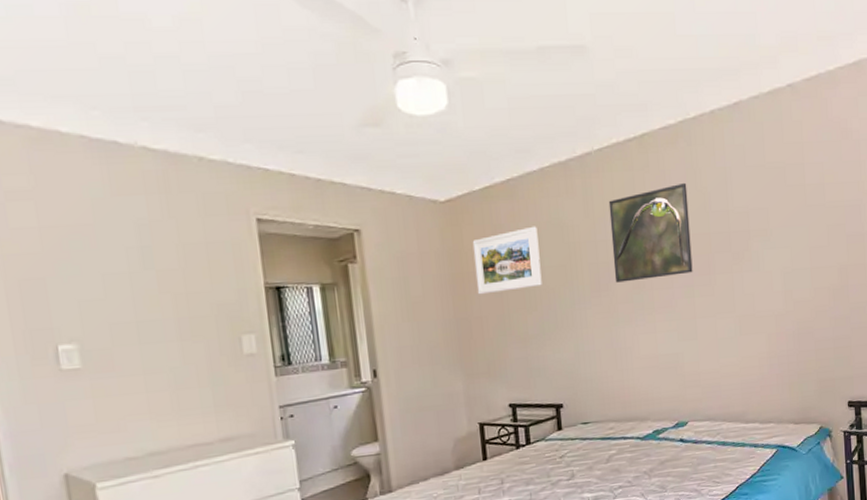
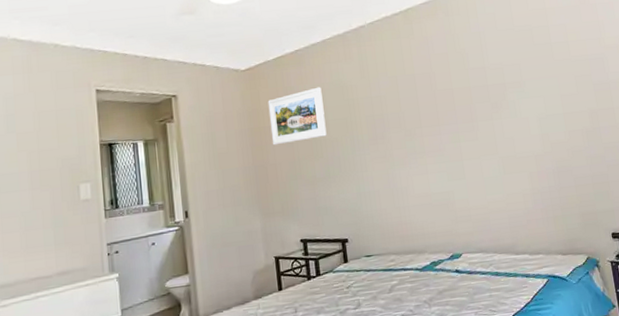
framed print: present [608,182,693,283] -> none [381,46,458,132]

